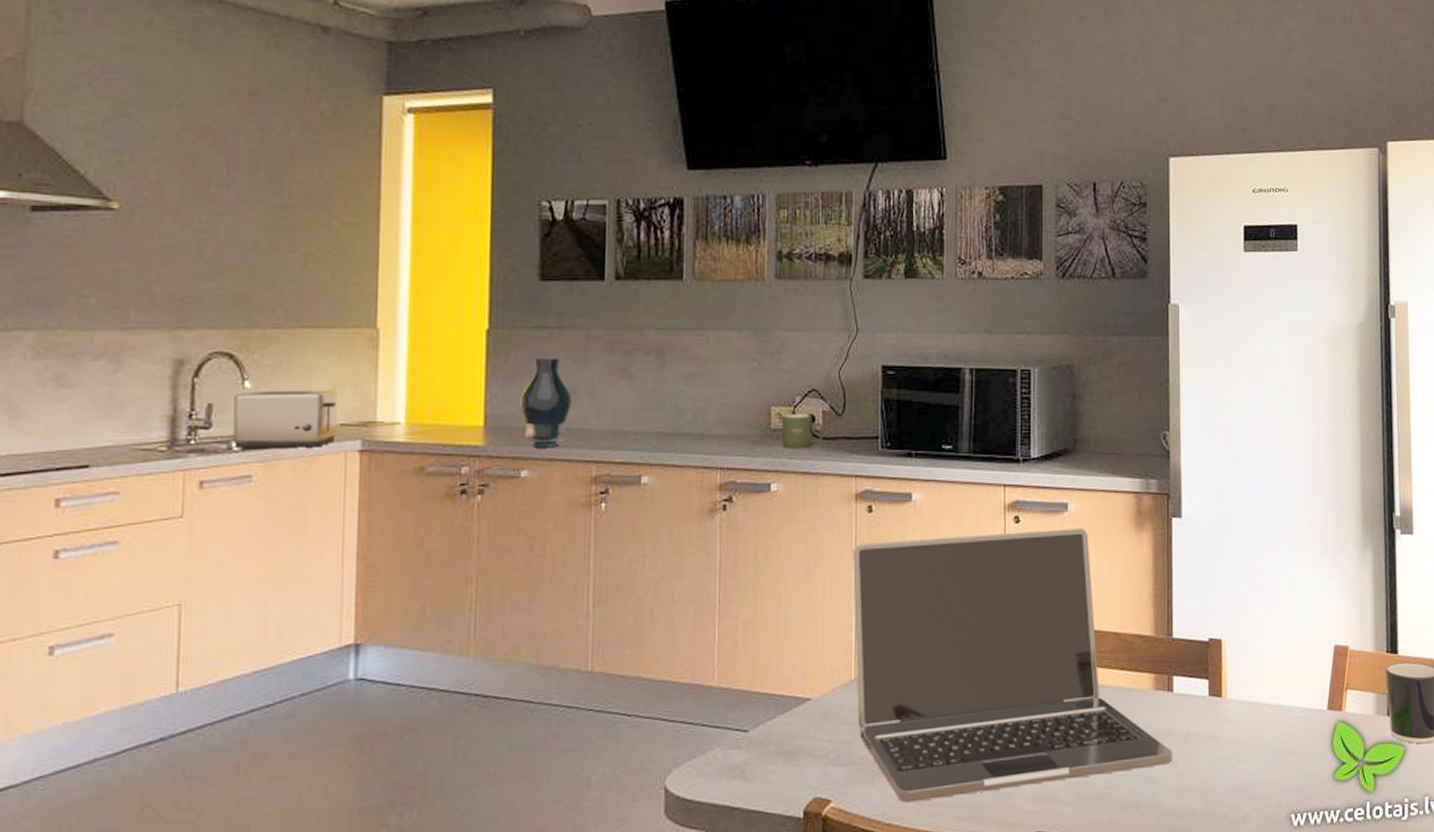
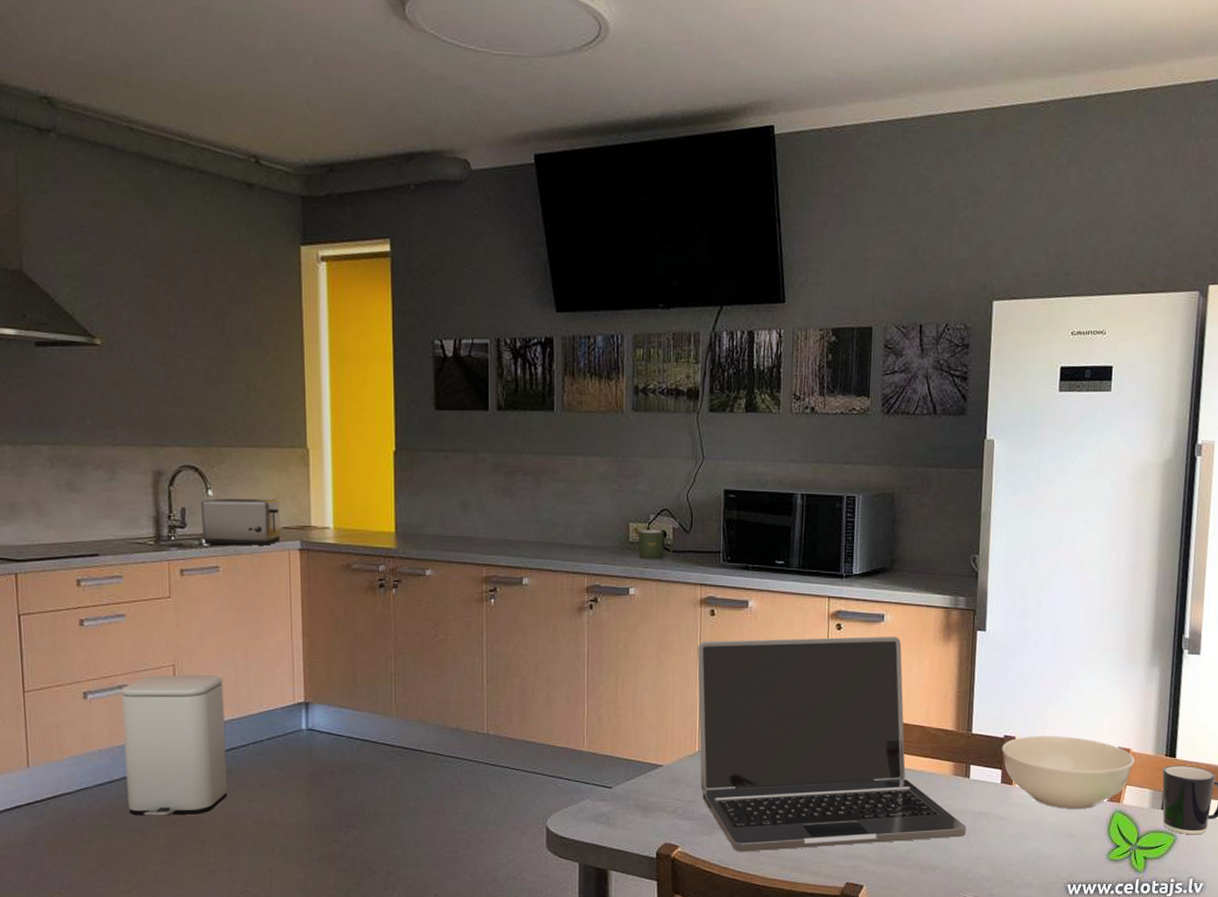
pedal bin: none [98,615,246,812] -> present [120,674,228,817]
vase: present [520,358,573,448] -> none [423,476,465,552]
bowl: none [1206,635,1354,722] -> present [1001,736,1135,809]

